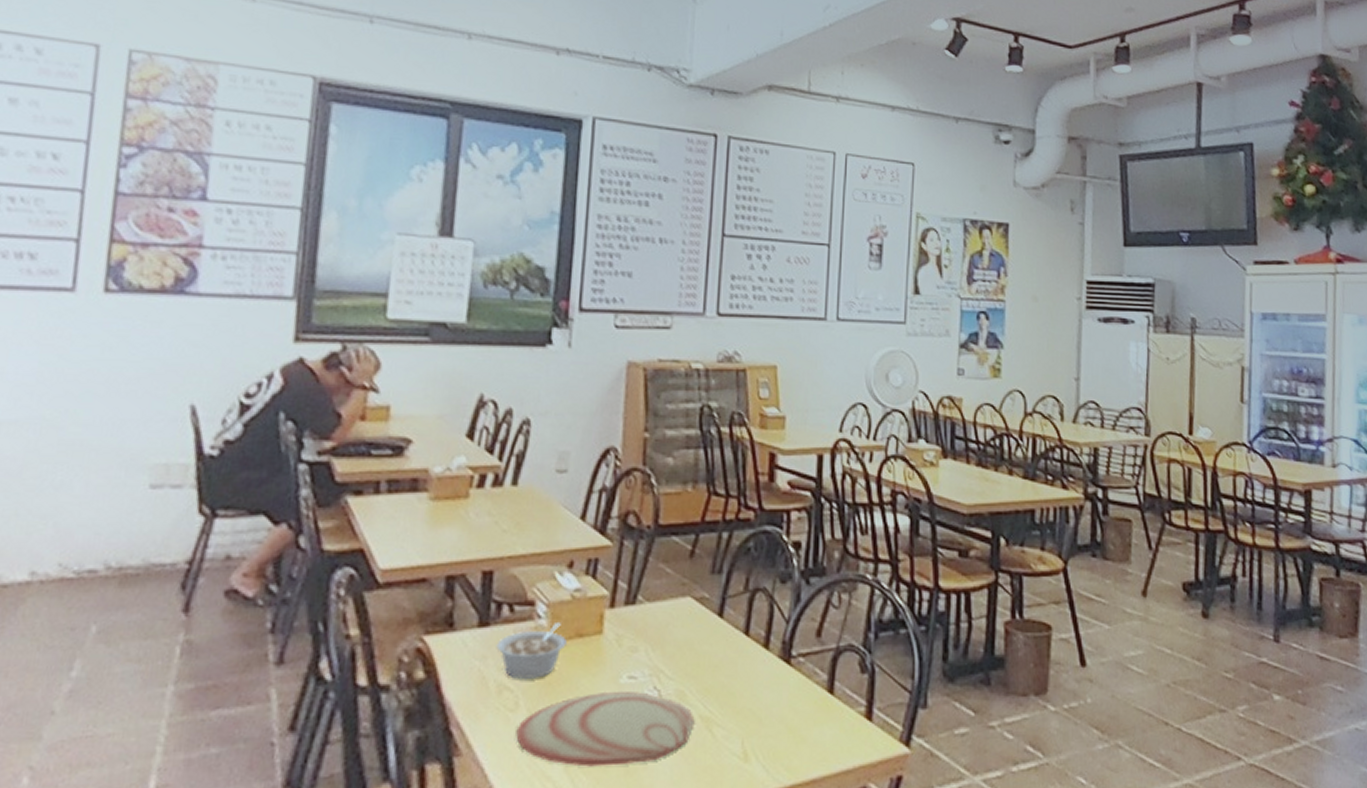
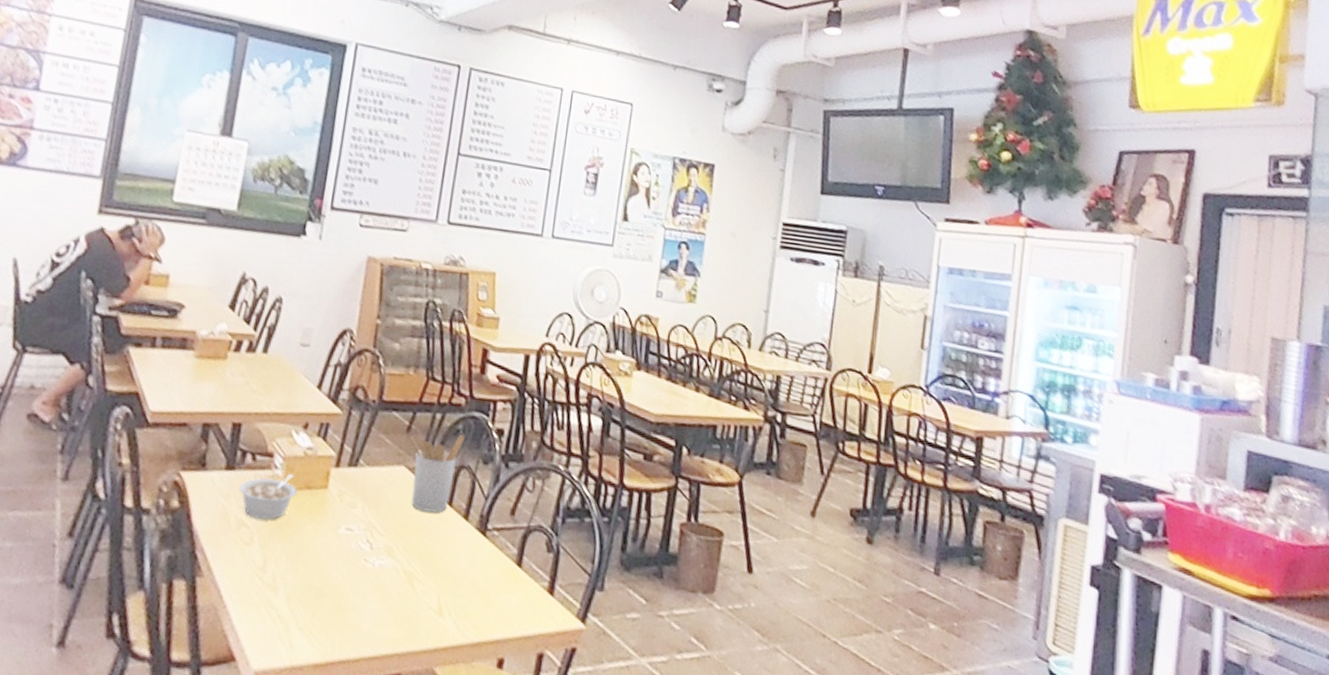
plate: present [516,690,695,767] -> none [249,538,399,604]
utensil holder: none [695,554,757,646] -> present [410,435,464,513]

